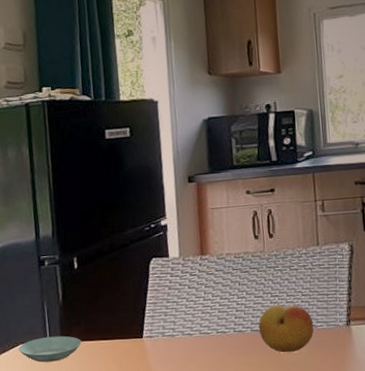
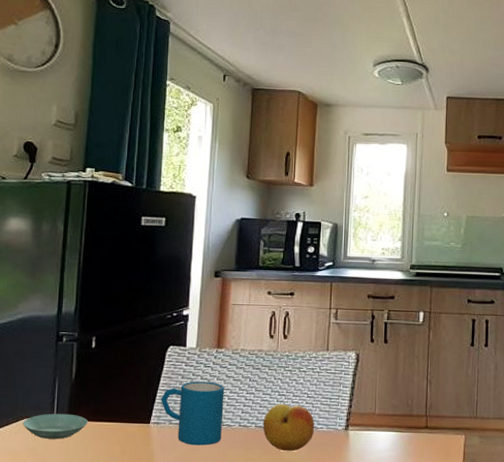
mug: none [150,290,218,356] -> present [161,381,224,446]

